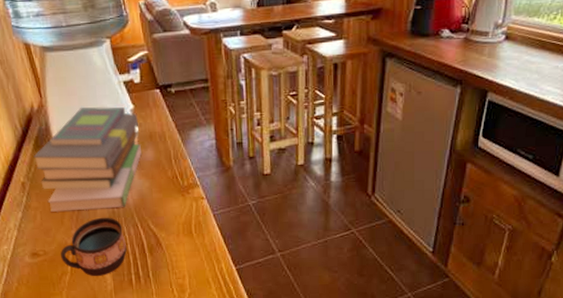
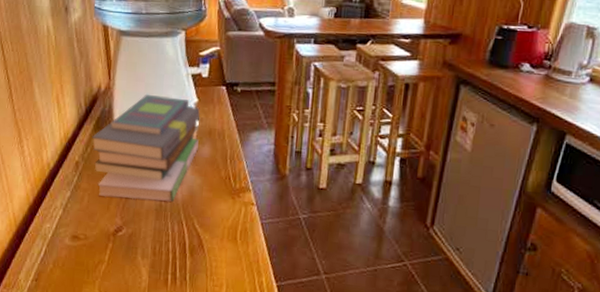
cup: present [61,217,127,277] -> none [101,208,168,271]

